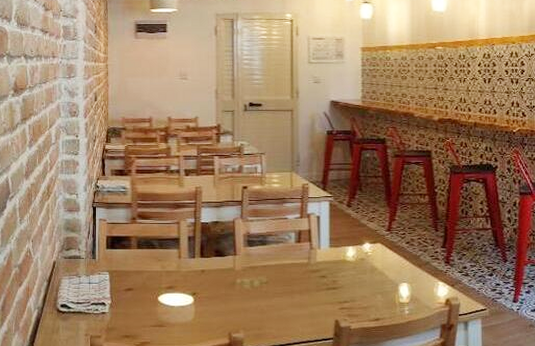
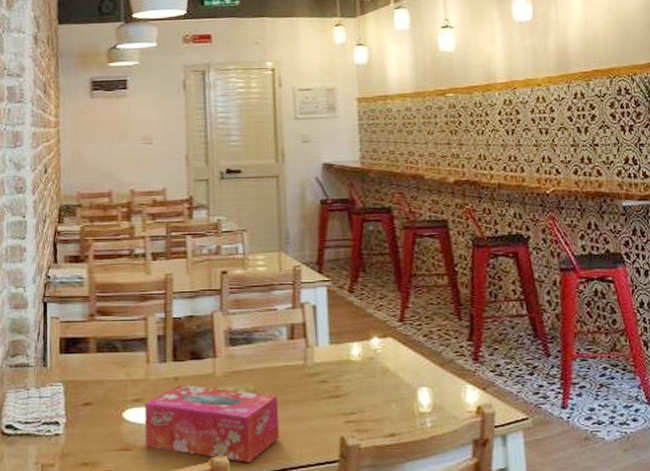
tissue box: none [176,275,286,338] -> present [144,384,280,462]

